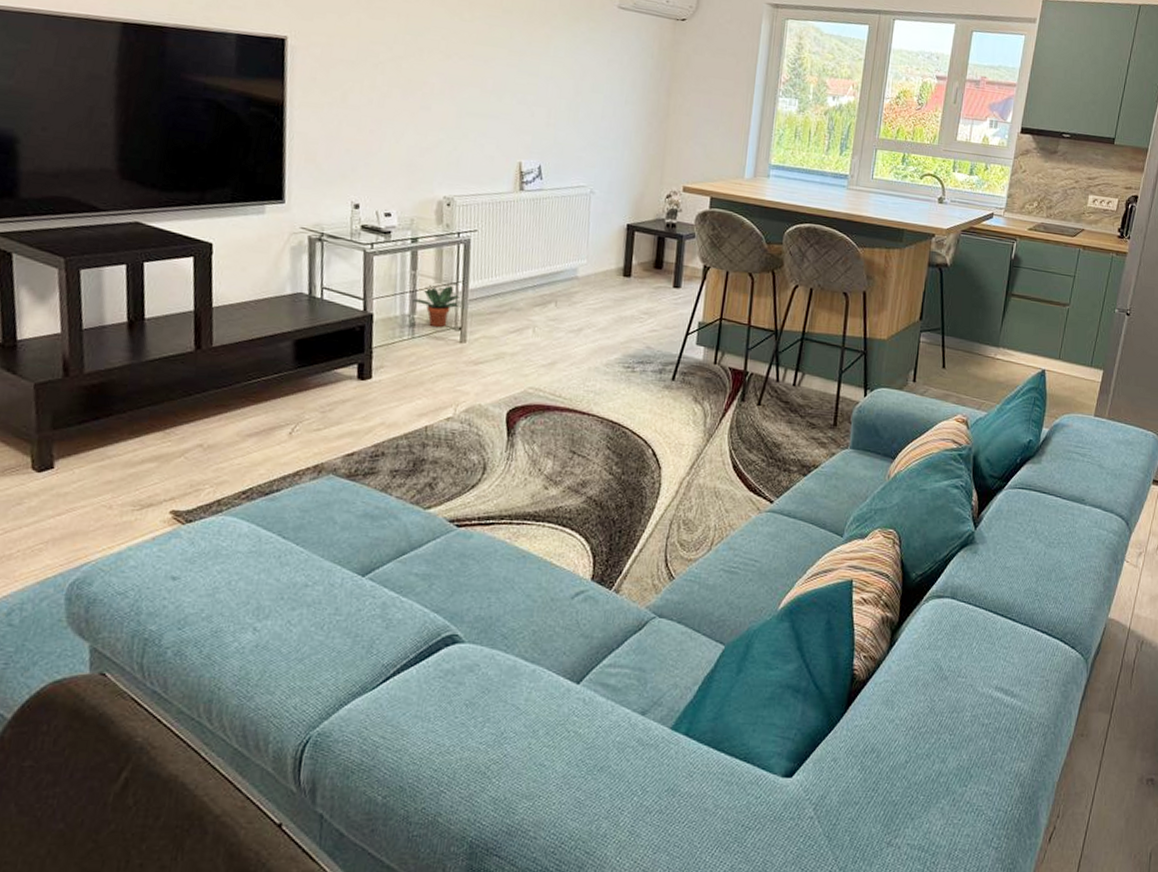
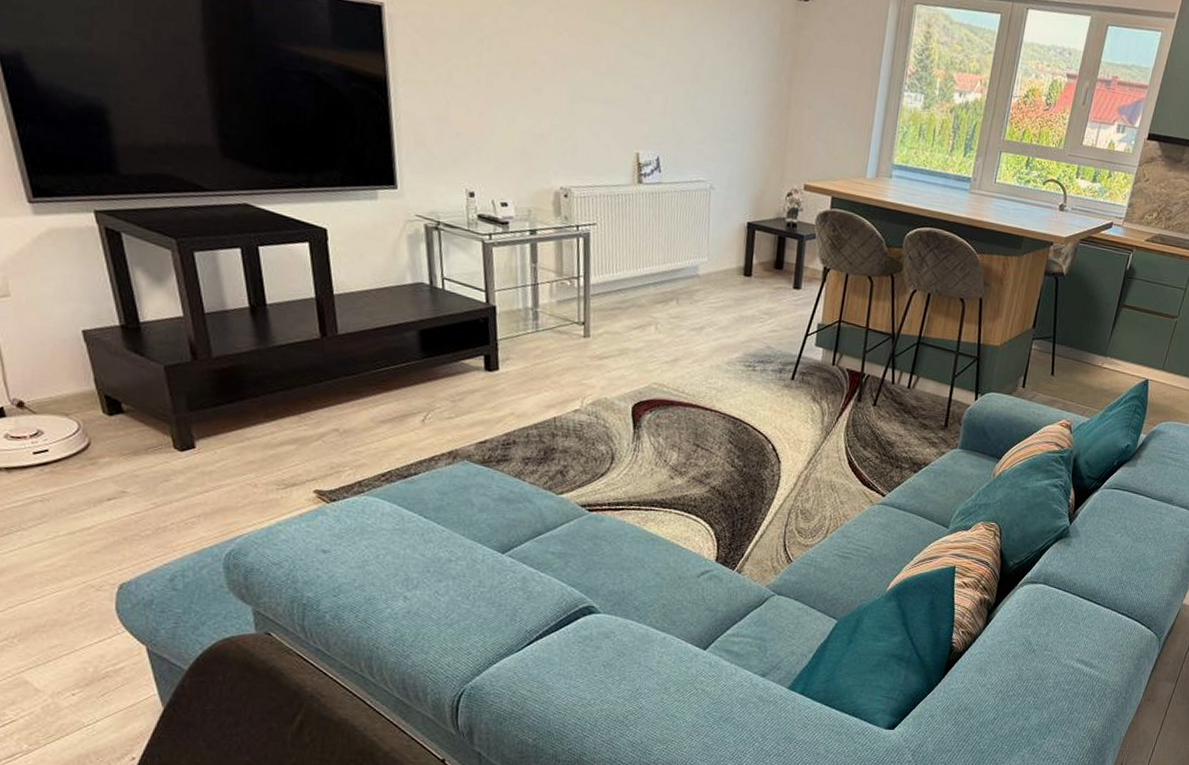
potted plant: present [412,285,461,328] -> none [535,279,583,322]

